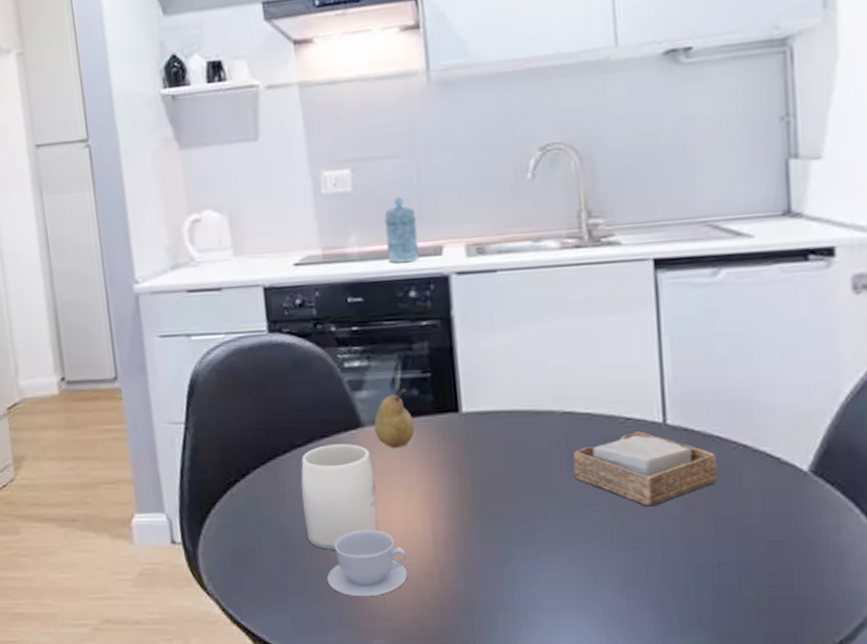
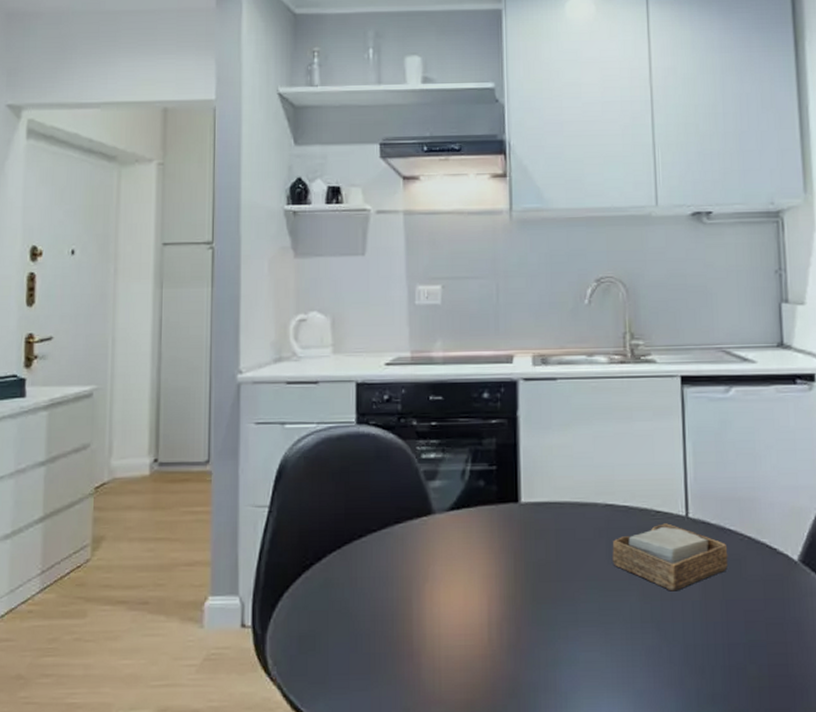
mug: present [300,444,378,550] -> none [372,530,441,633]
teacup: present [326,529,408,596] -> none [387,613,463,679]
fruit: present [373,388,415,449] -> none [443,479,479,535]
canister: present [383,196,420,264] -> none [466,311,494,368]

